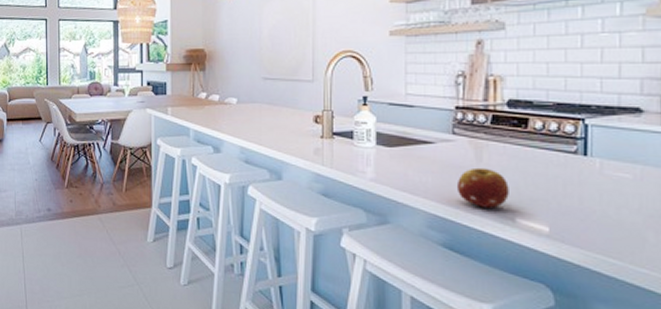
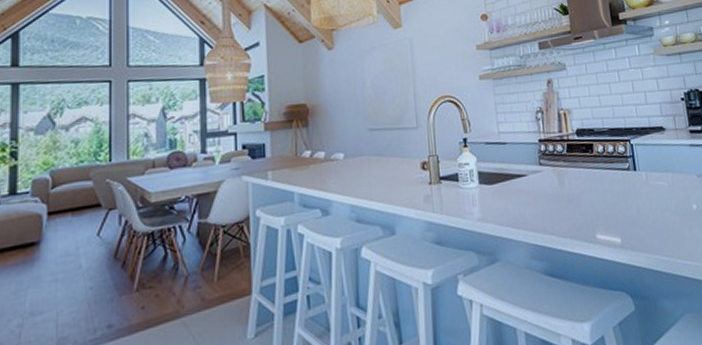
fruit: present [456,167,509,208] -> none [548,192,589,231]

